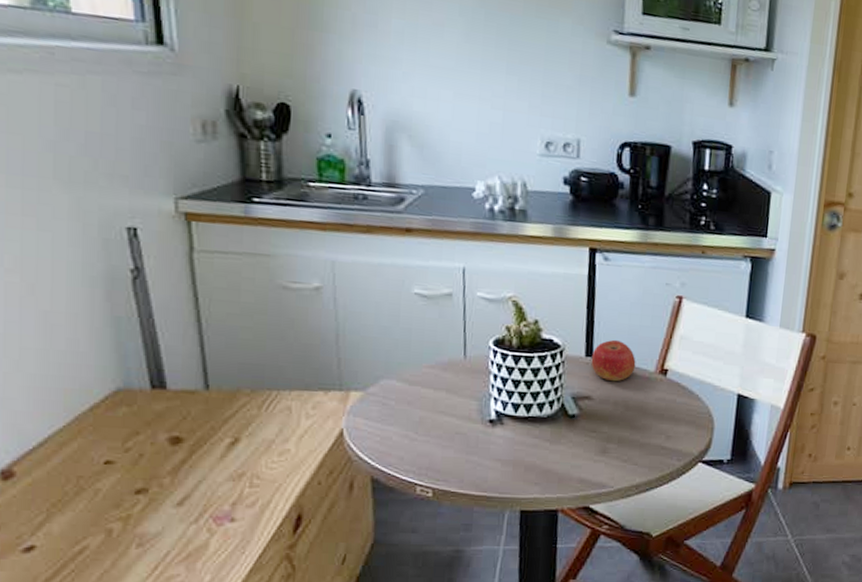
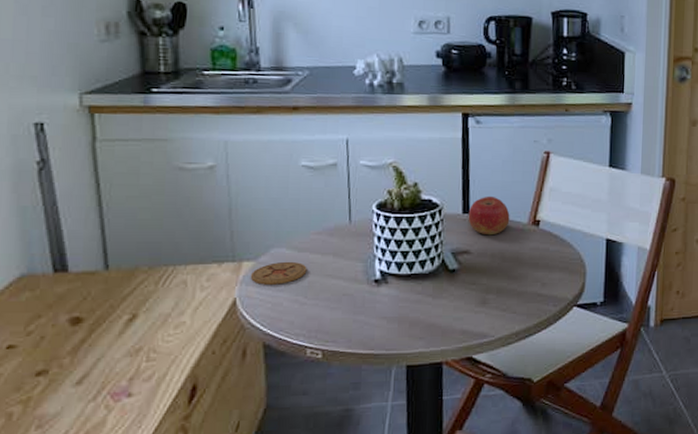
coaster: none [358,394,419,418] -> present [250,261,307,285]

